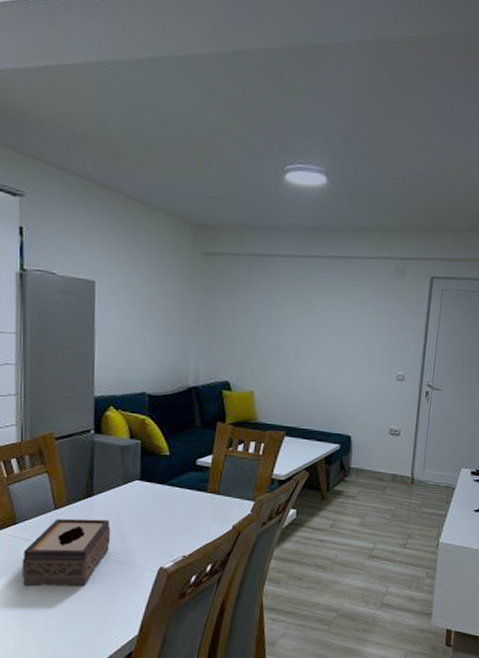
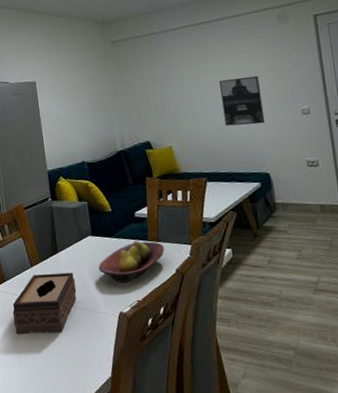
fruit bowl: none [142,491,225,536] -> present [98,241,165,283]
wall art: none [317,327,362,383] -> present [220,75,265,126]

